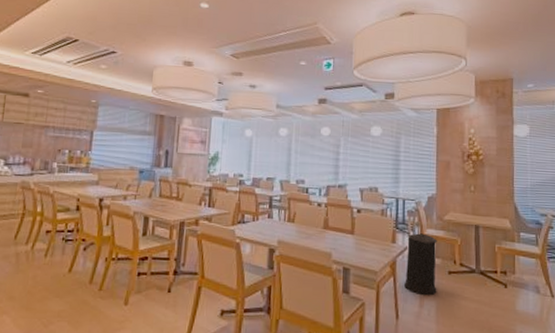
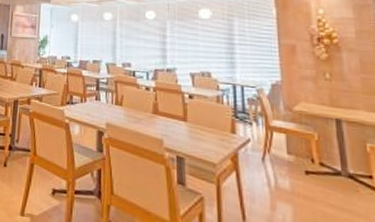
trash can: present [404,233,437,296] -> none [250,124,292,197]

